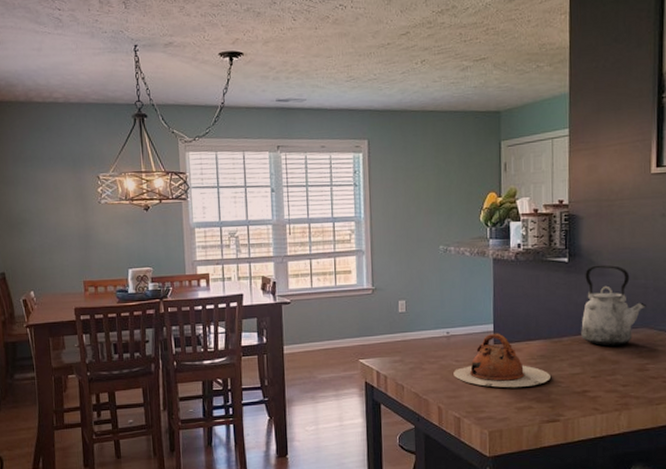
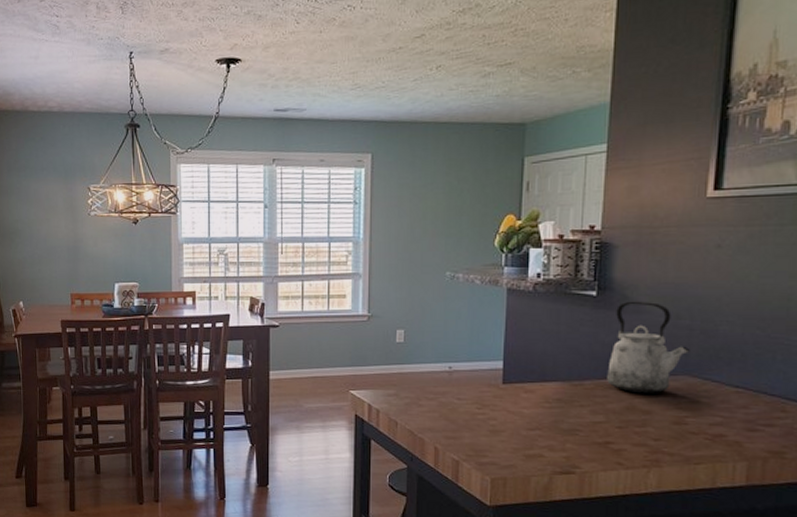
teapot: present [453,333,551,387] -> none [454,371,567,433]

